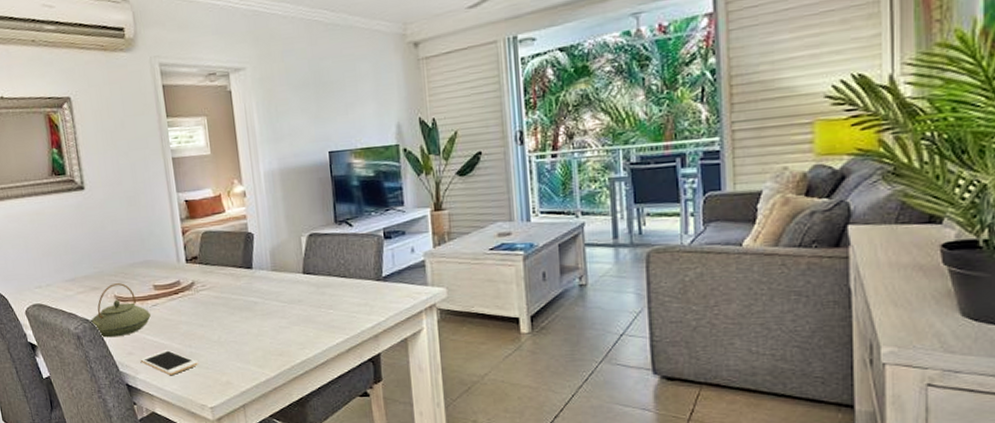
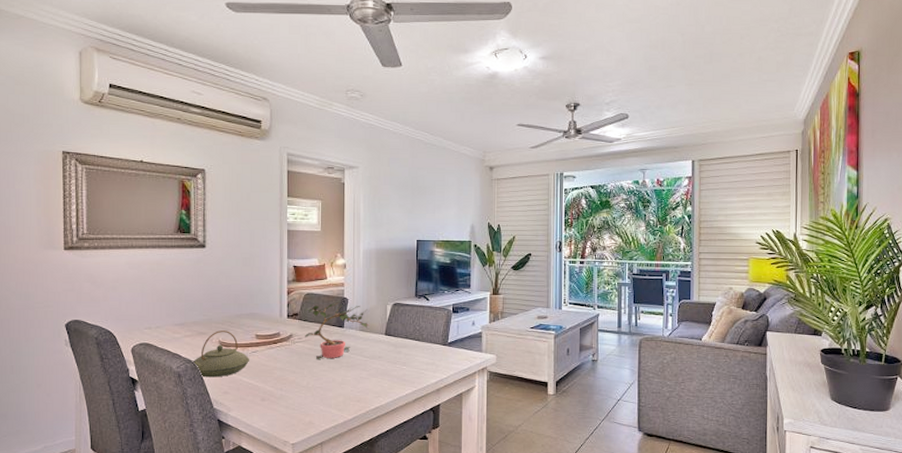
cell phone: present [140,349,199,375] -> none [234,391,287,413]
potted plant: none [205,236,283,309] -> present [305,300,370,359]

